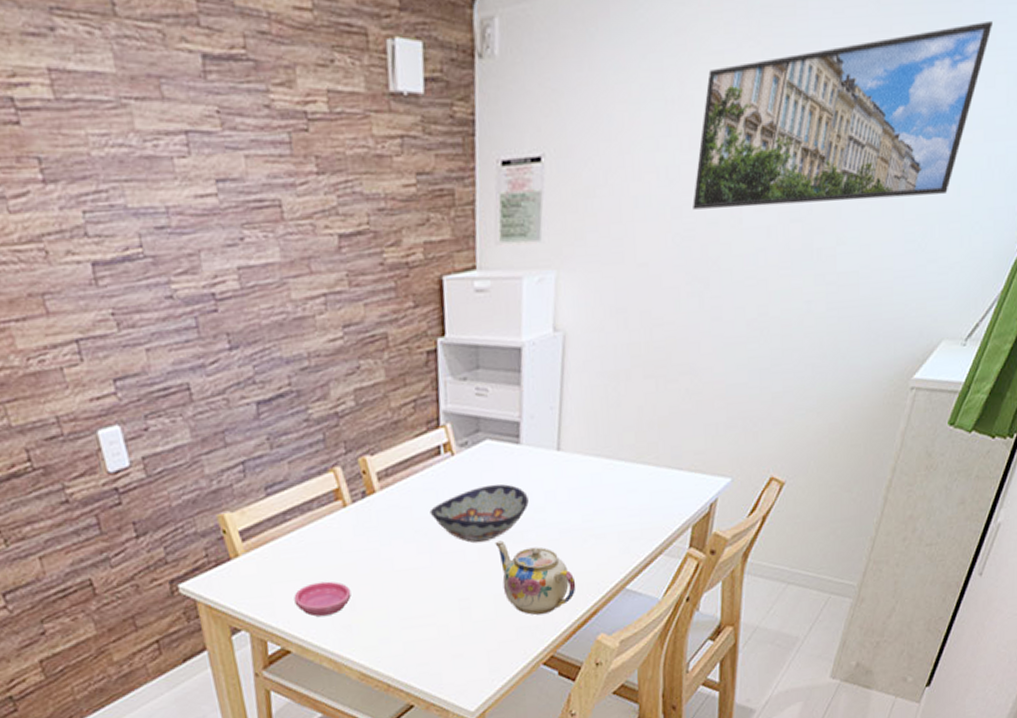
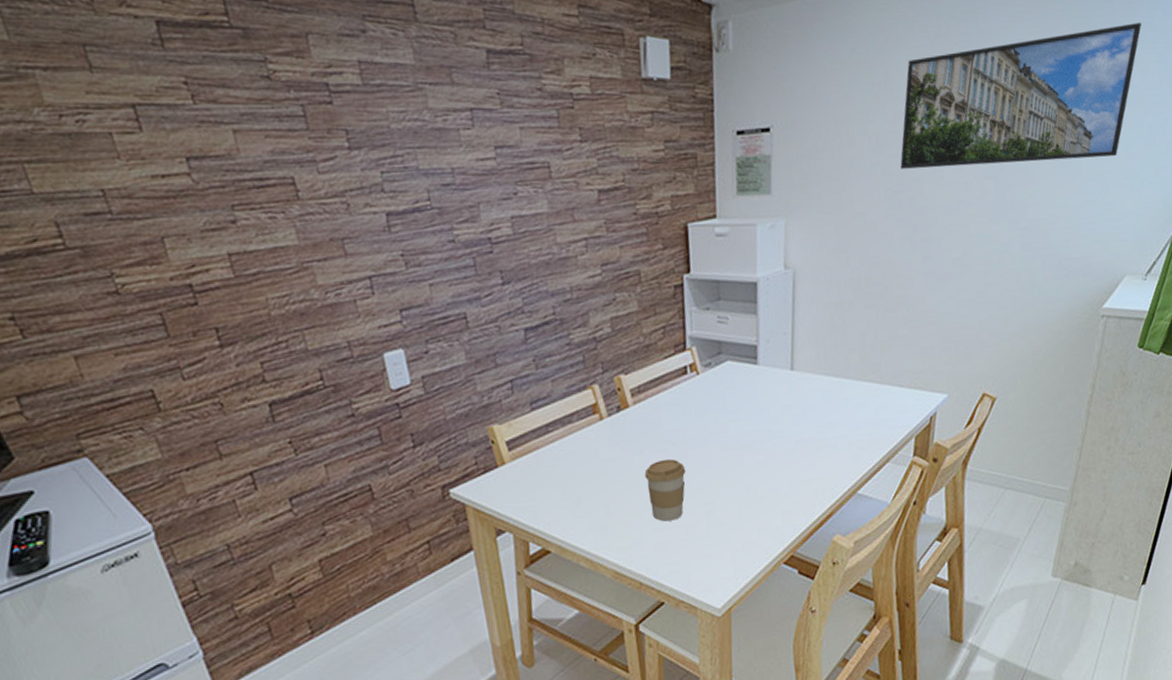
saucer: present [294,581,351,616] -> none [554,486,607,519]
coffee cup: none [392,551,438,619] -> present [644,459,686,522]
decorative bowl: present [429,483,529,543] -> none [678,399,767,452]
teapot: present [495,540,576,615] -> none [737,449,812,518]

